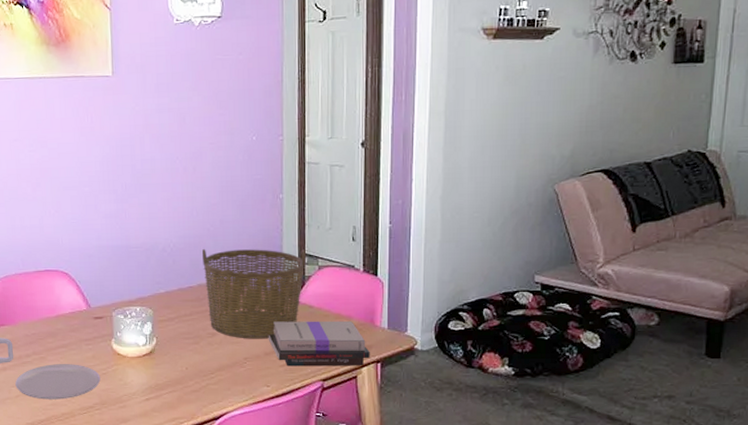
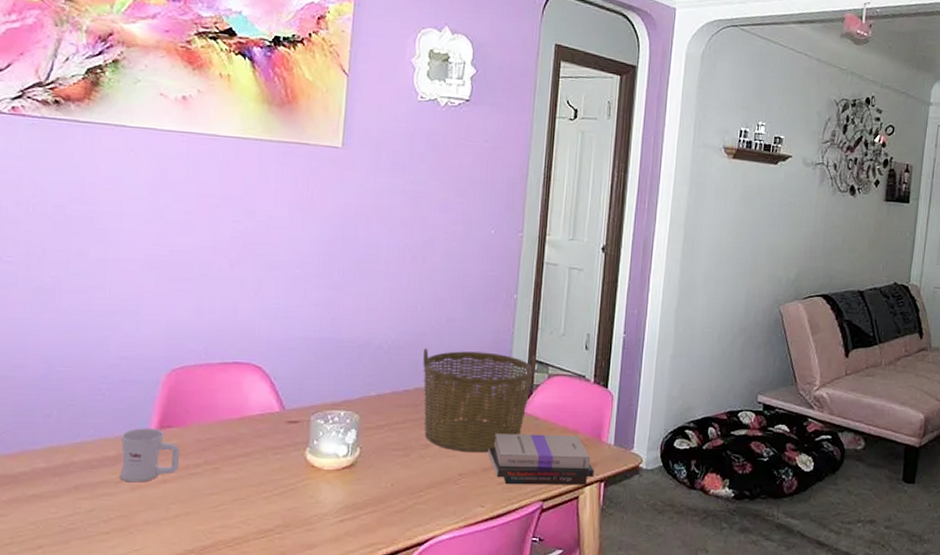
plate: present [15,364,101,400] -> none [176,476,287,521]

